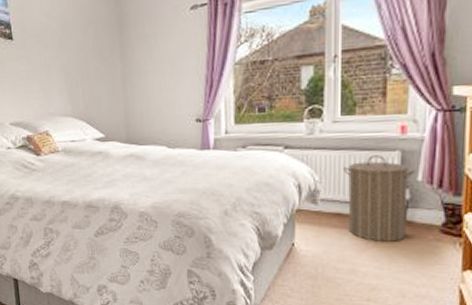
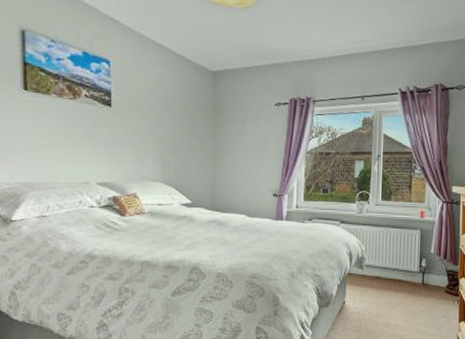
laundry hamper: present [343,155,415,241] -> none [382,232,429,300]

